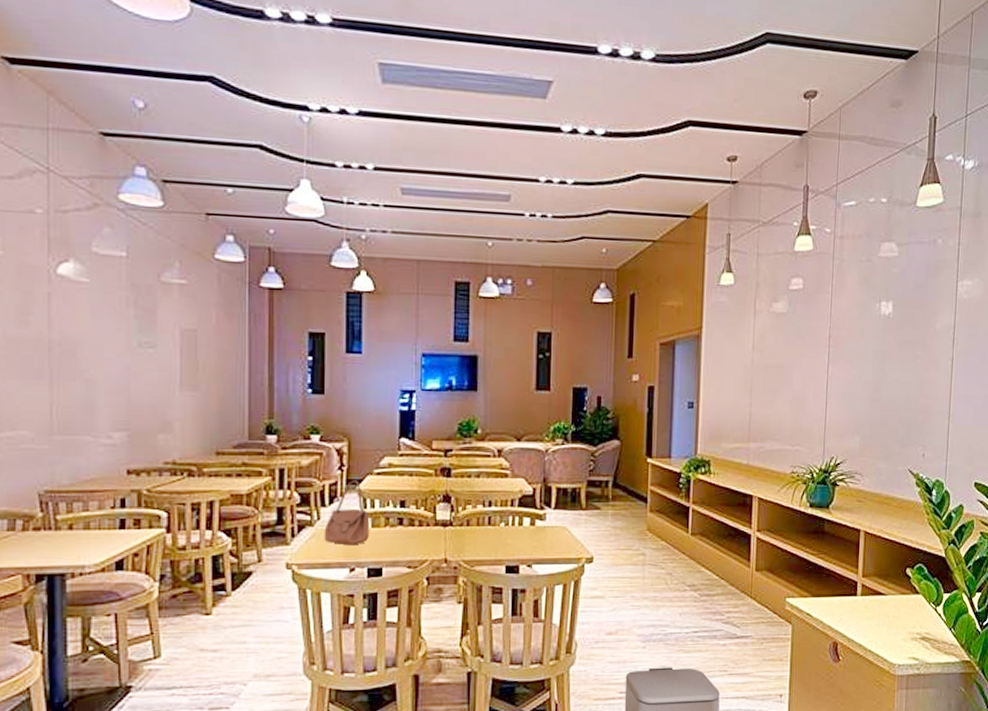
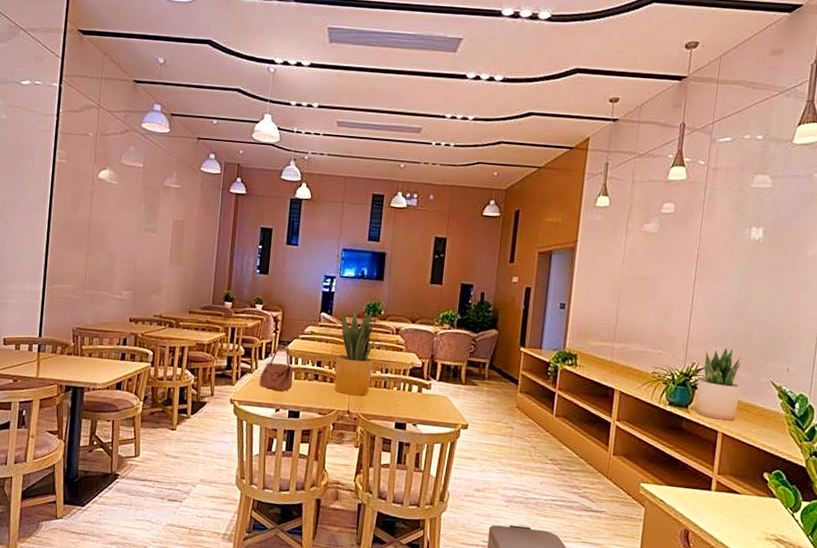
planter: none [425,425,479,539] -> present [334,306,380,396]
planter: none [837,438,879,517] -> present [696,348,741,421]

